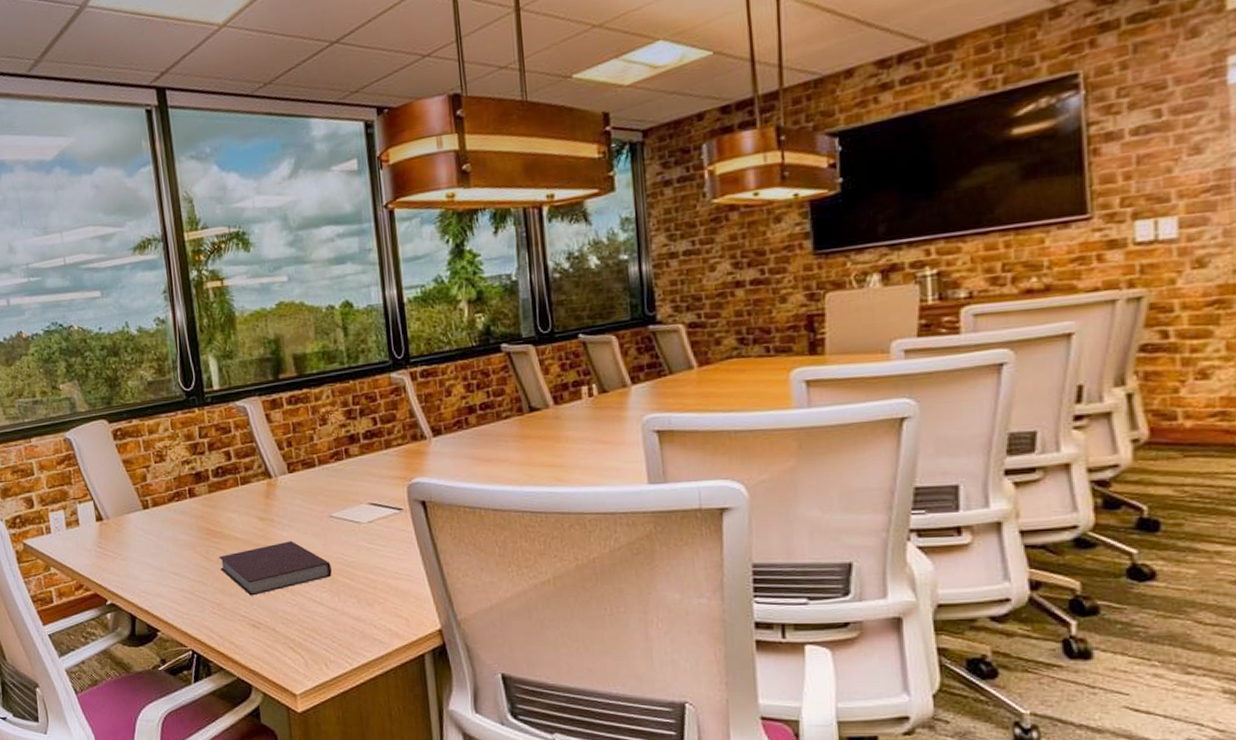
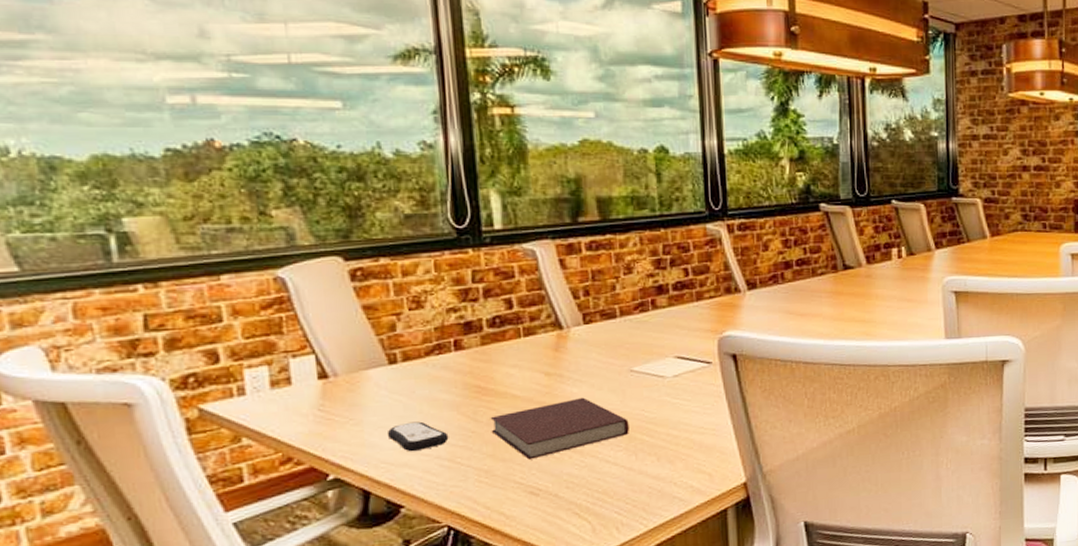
remote control: none [144,558,189,584] -> present [386,421,449,452]

